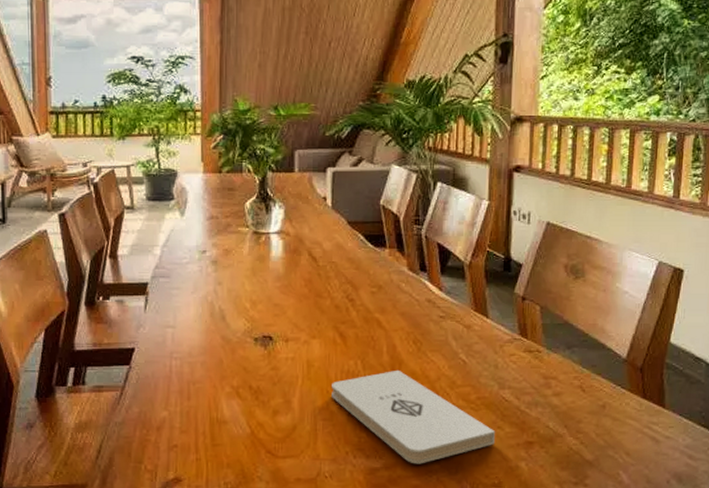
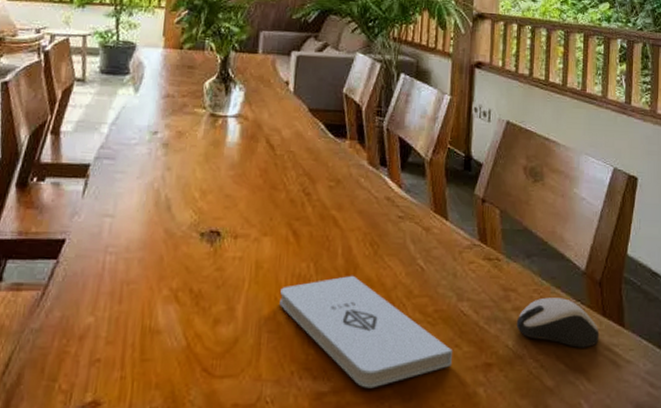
computer mouse: none [556,383,639,426] -> present [516,297,600,348]

